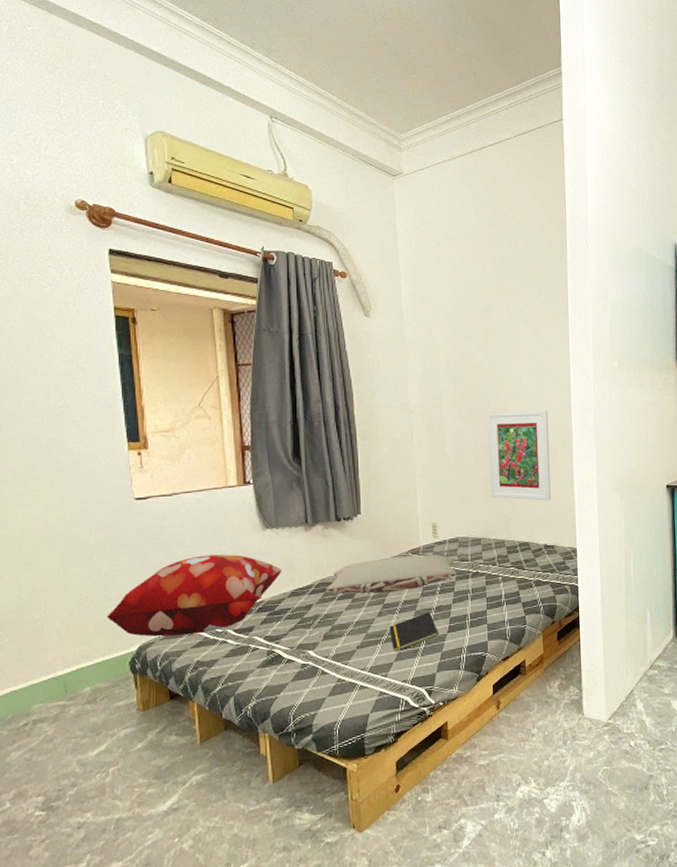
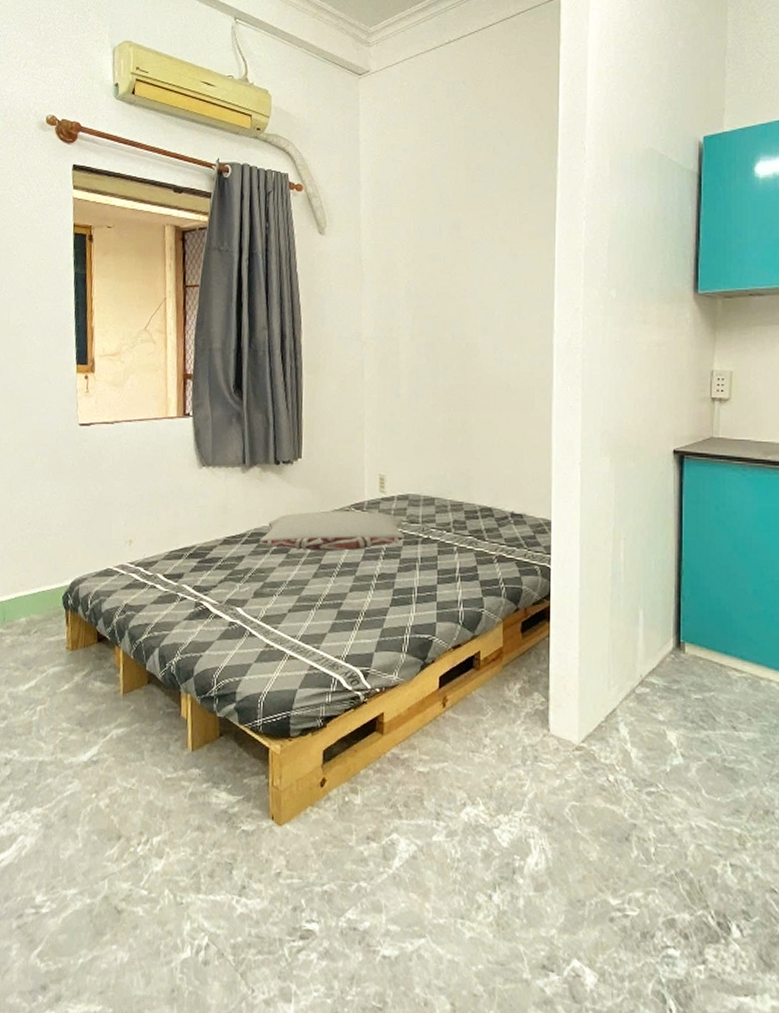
decorative pillow: present [108,554,282,637] -> none [46,490,215,575]
notepad: present [389,612,439,651] -> none [324,579,380,621]
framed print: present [487,410,551,501] -> none [449,347,524,459]

